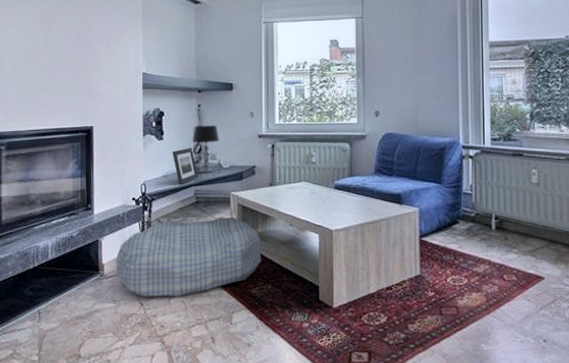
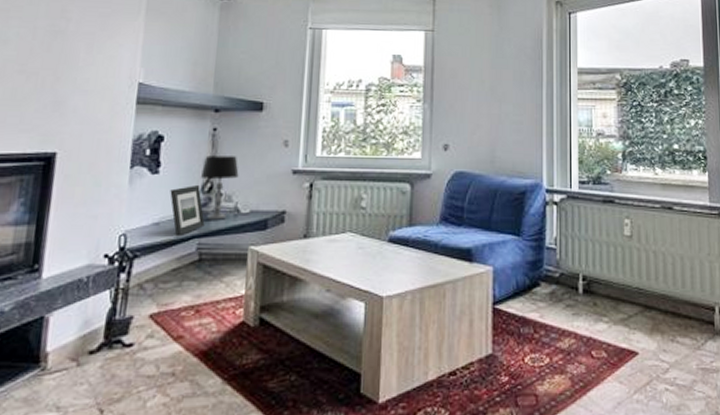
dog bed: present [115,216,261,298] -> none [66,280,286,401]

